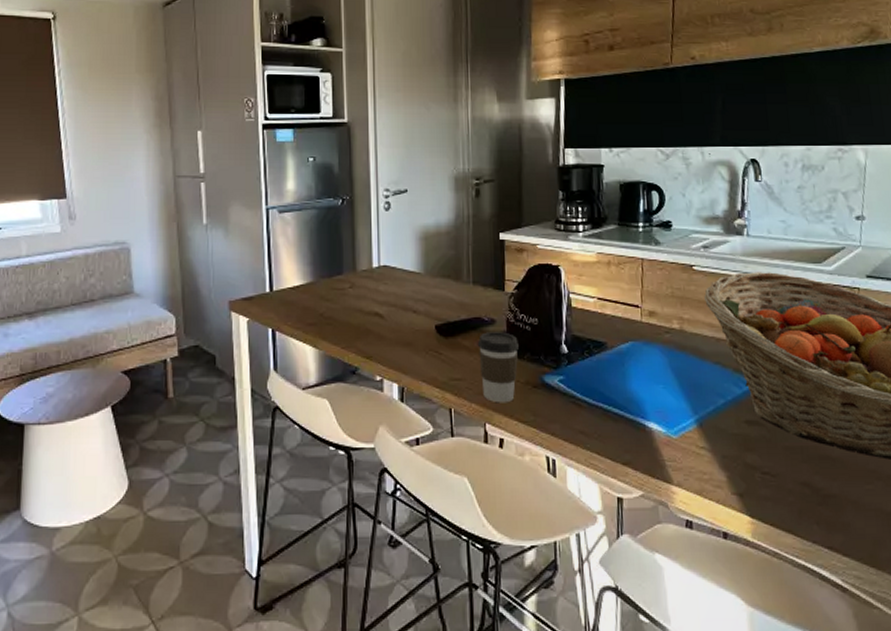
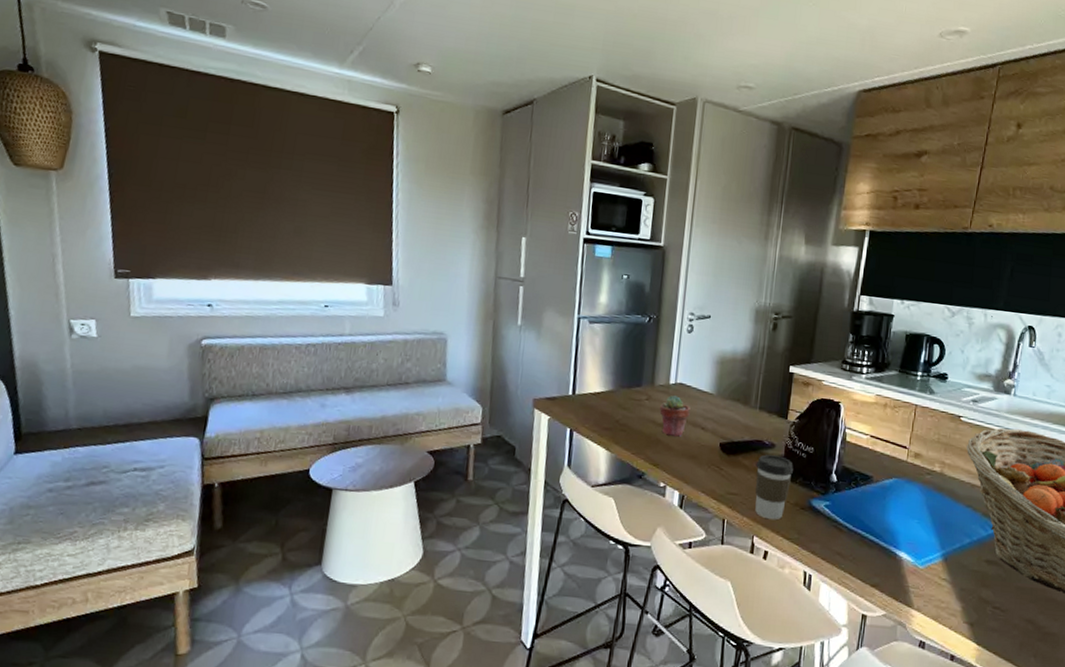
potted succulent: none [366,280,399,324] -> present [659,395,691,437]

